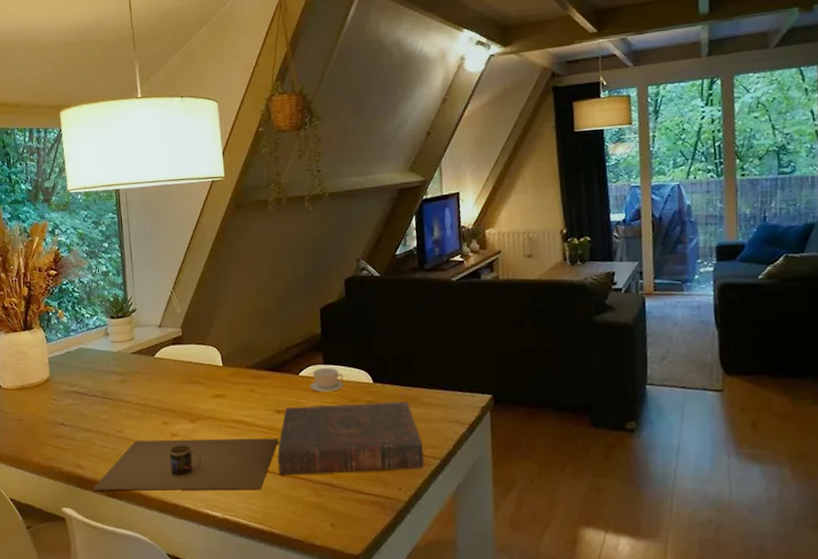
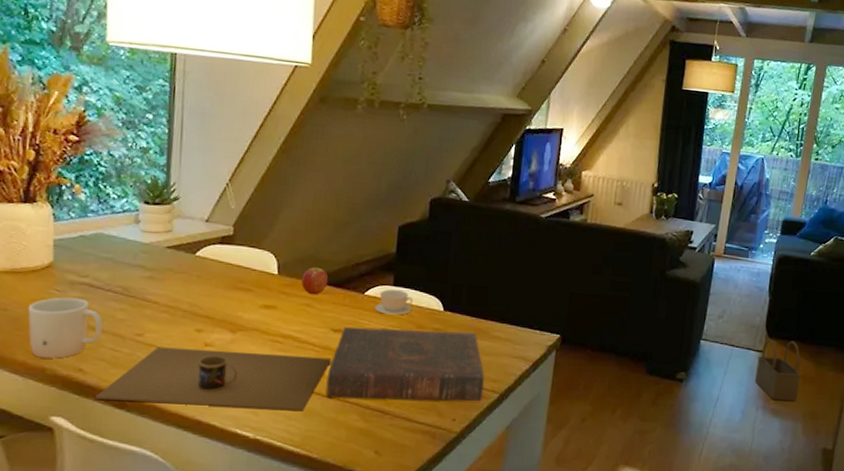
mug: none [36,404,92,458] -> present [27,297,104,359]
fruit: none [243,355,266,381] -> present [302,267,329,295]
basket: none [718,375,777,444] -> present [754,339,802,402]

